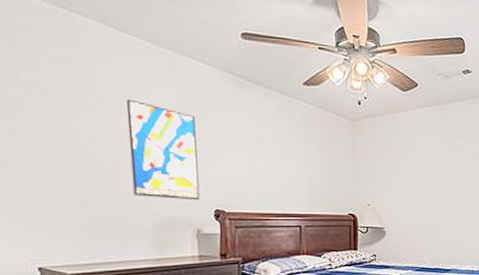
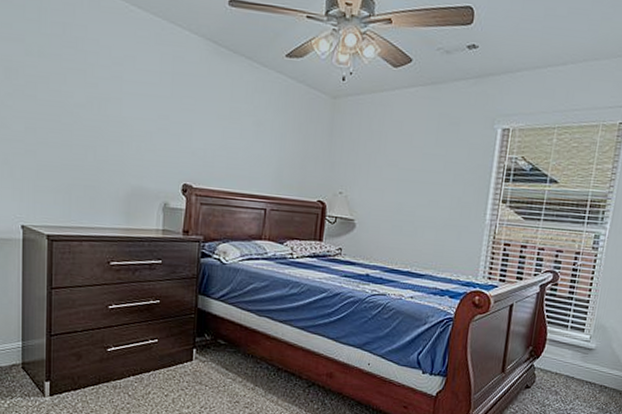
wall art: present [126,99,200,201] -> none [110,66,174,173]

